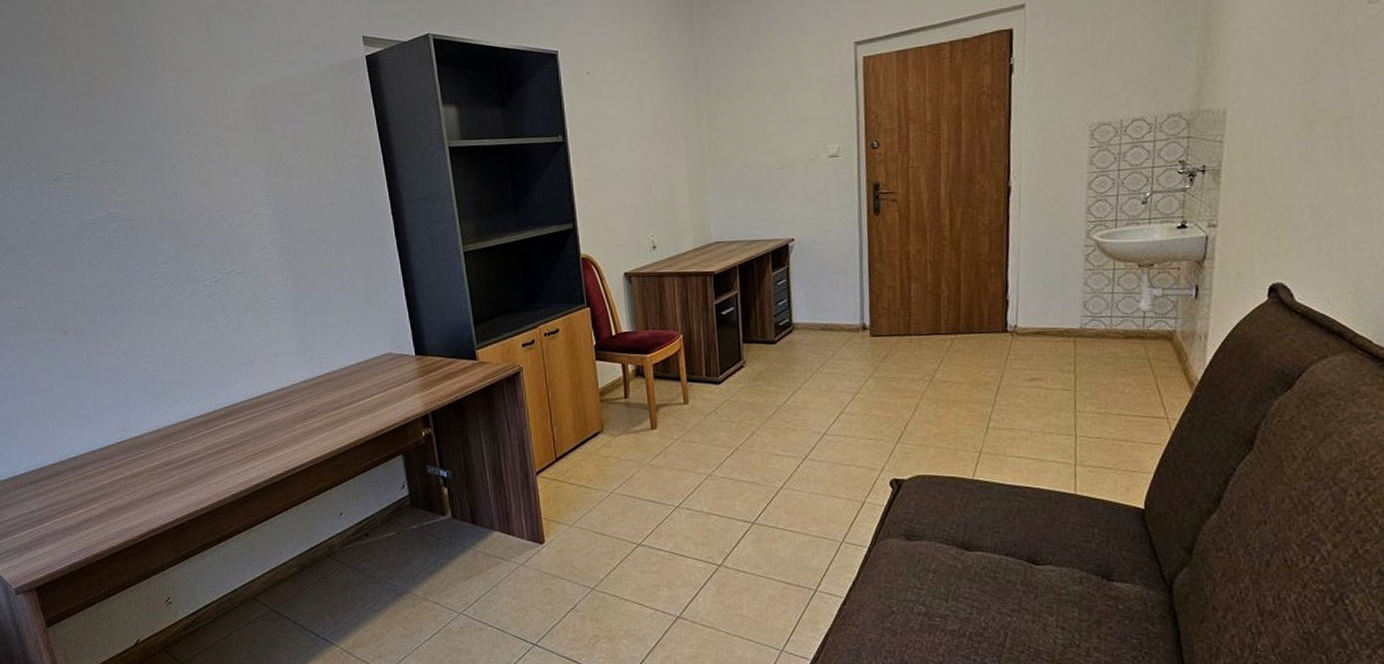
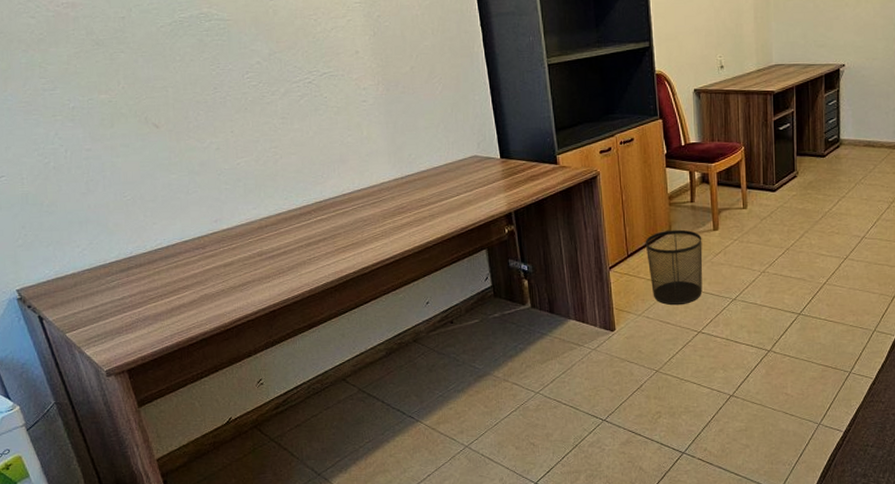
waste bin: none [575,429,641,514] -> present [645,229,703,305]

